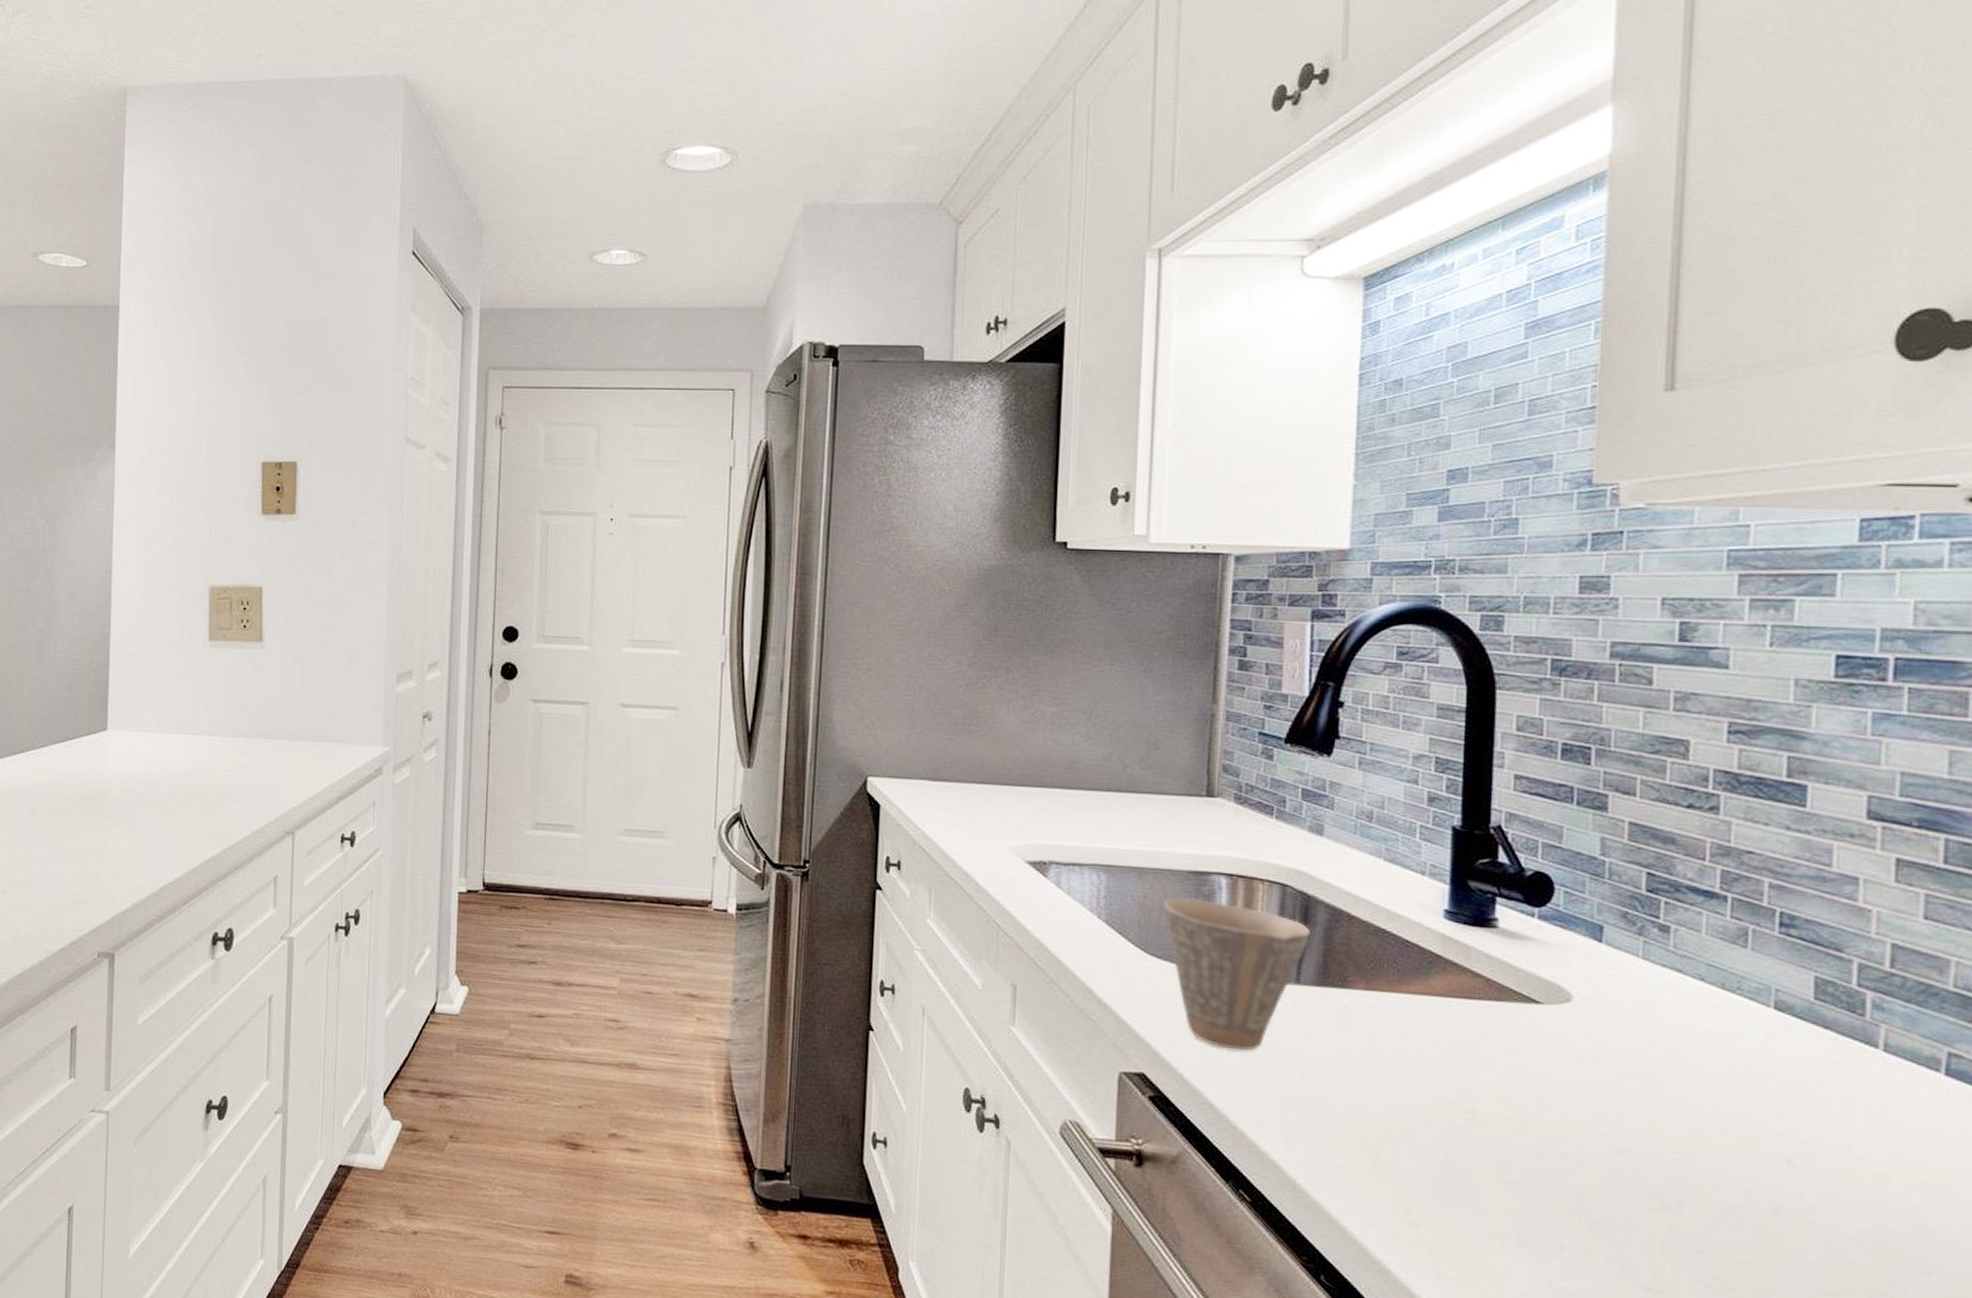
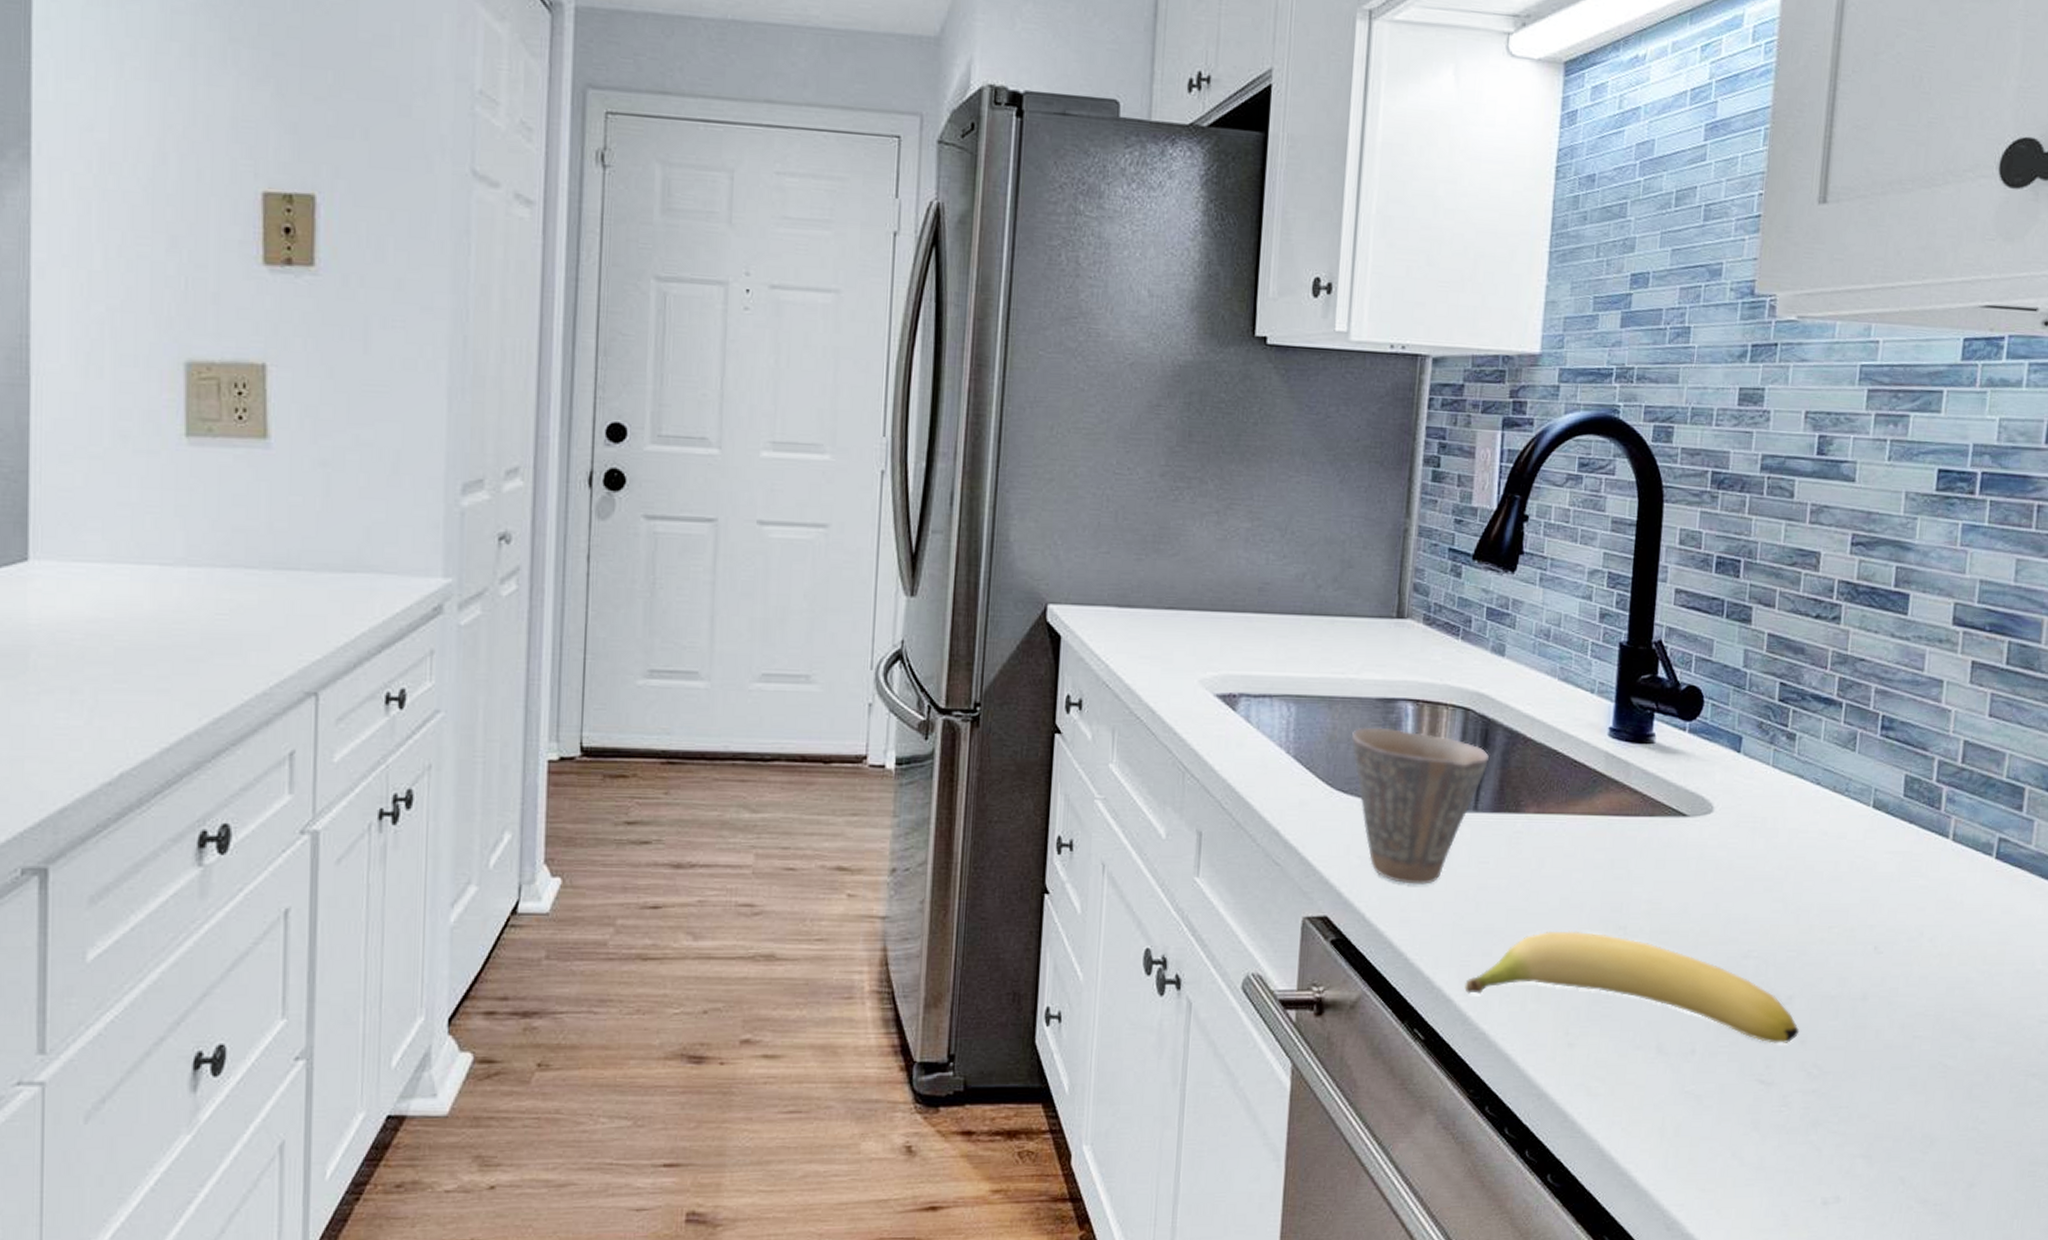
banana: none [1293,1108,1694,1251] -> present [1464,931,1800,1043]

